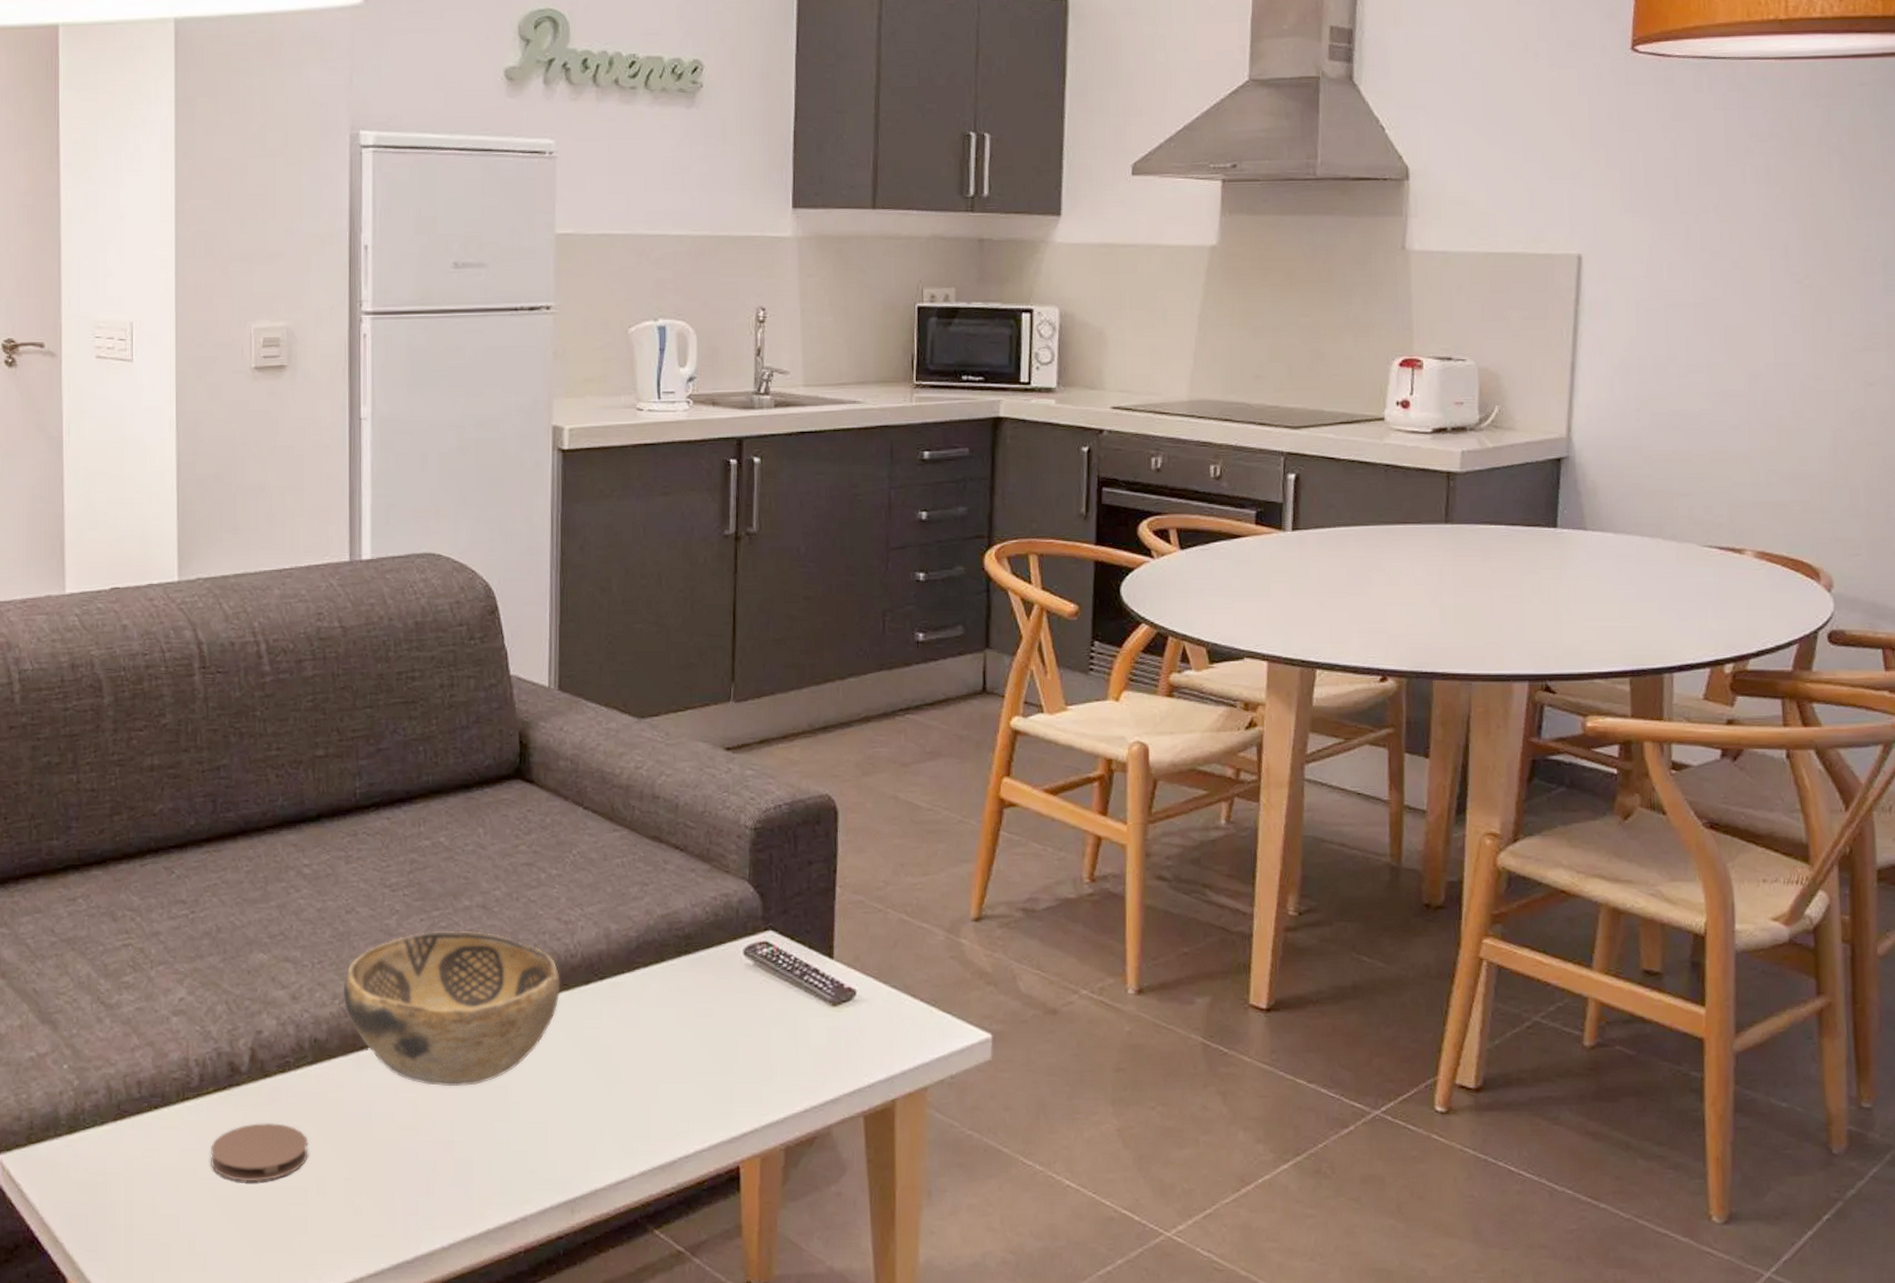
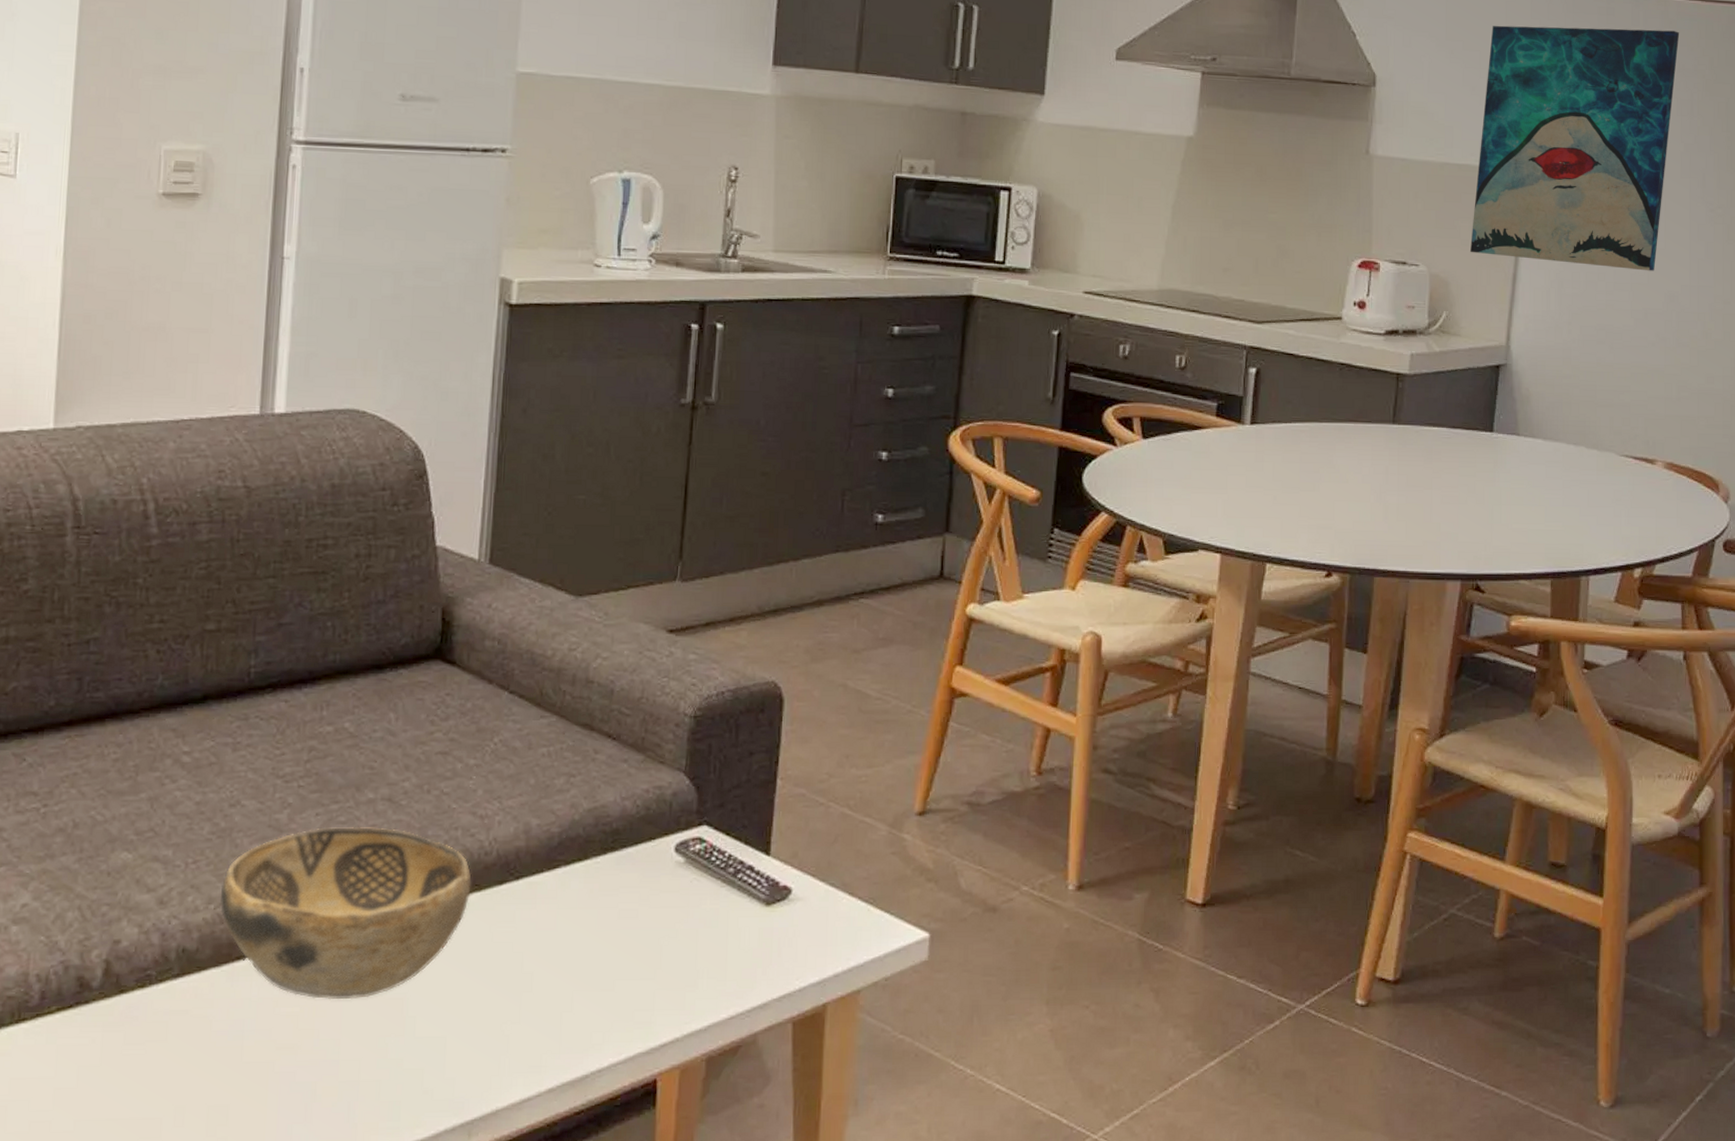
coaster: present [210,1122,308,1182] -> none [46,1044,167,1114]
wall art: none [1522,94,1751,351] -> present [1470,25,1680,271]

